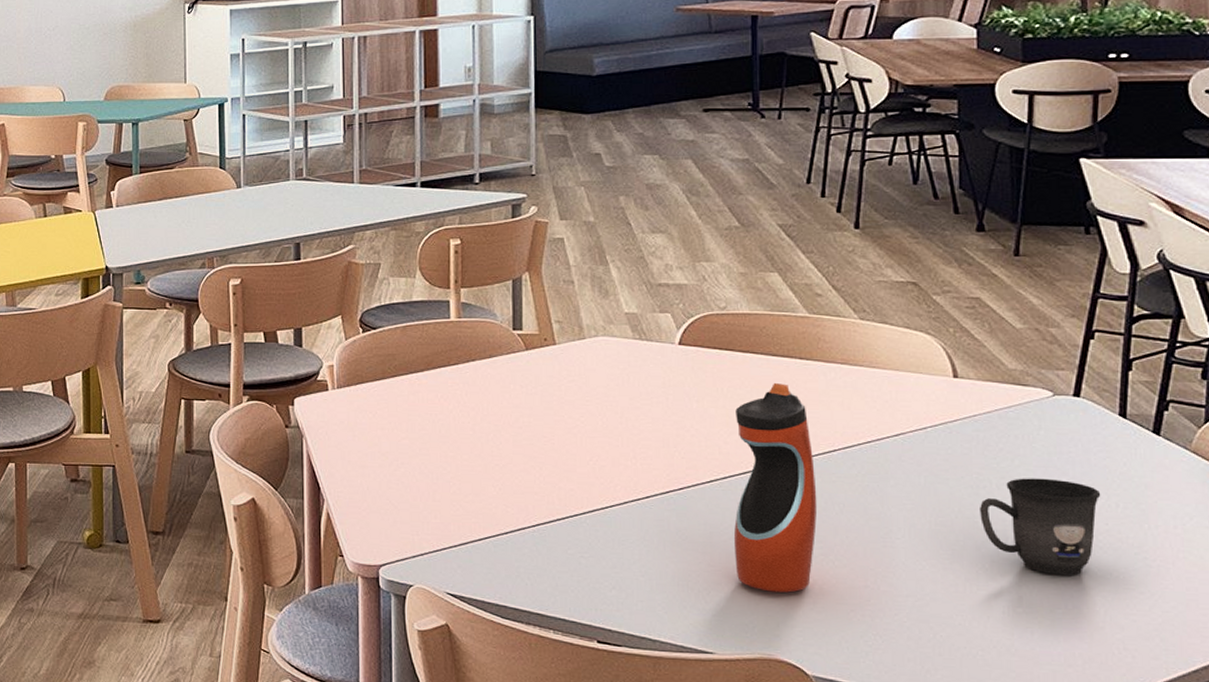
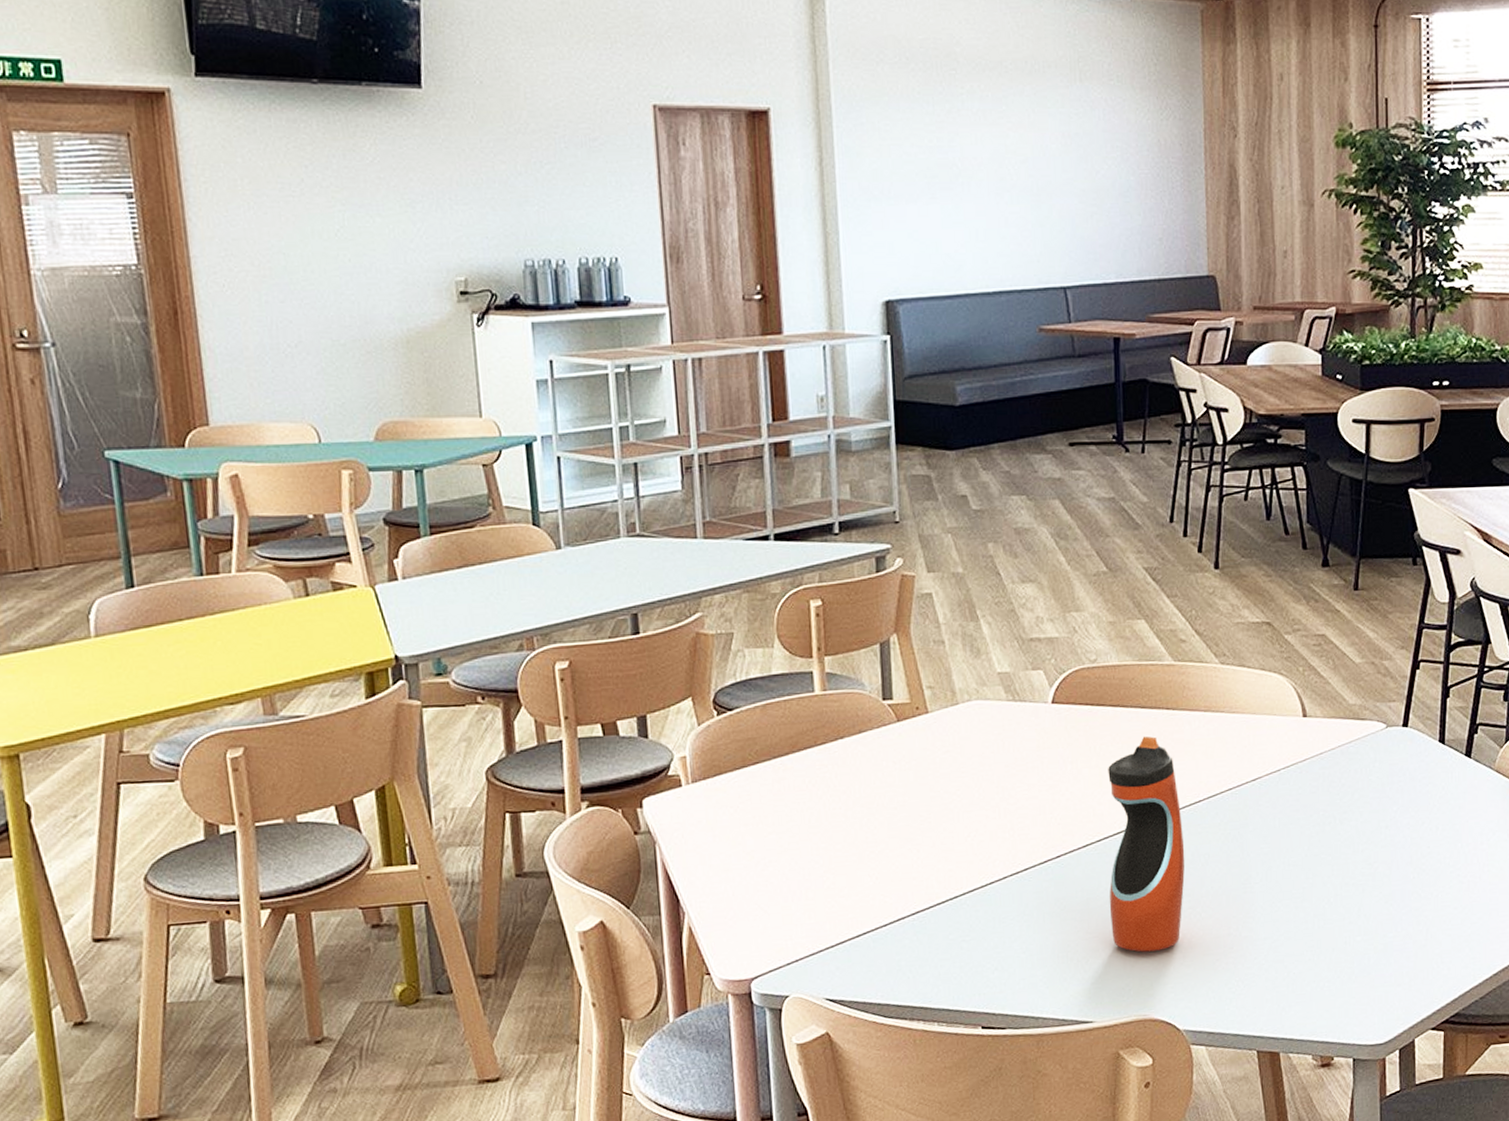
mug: present [980,478,1101,575] -> none [1326,808,1424,901]

